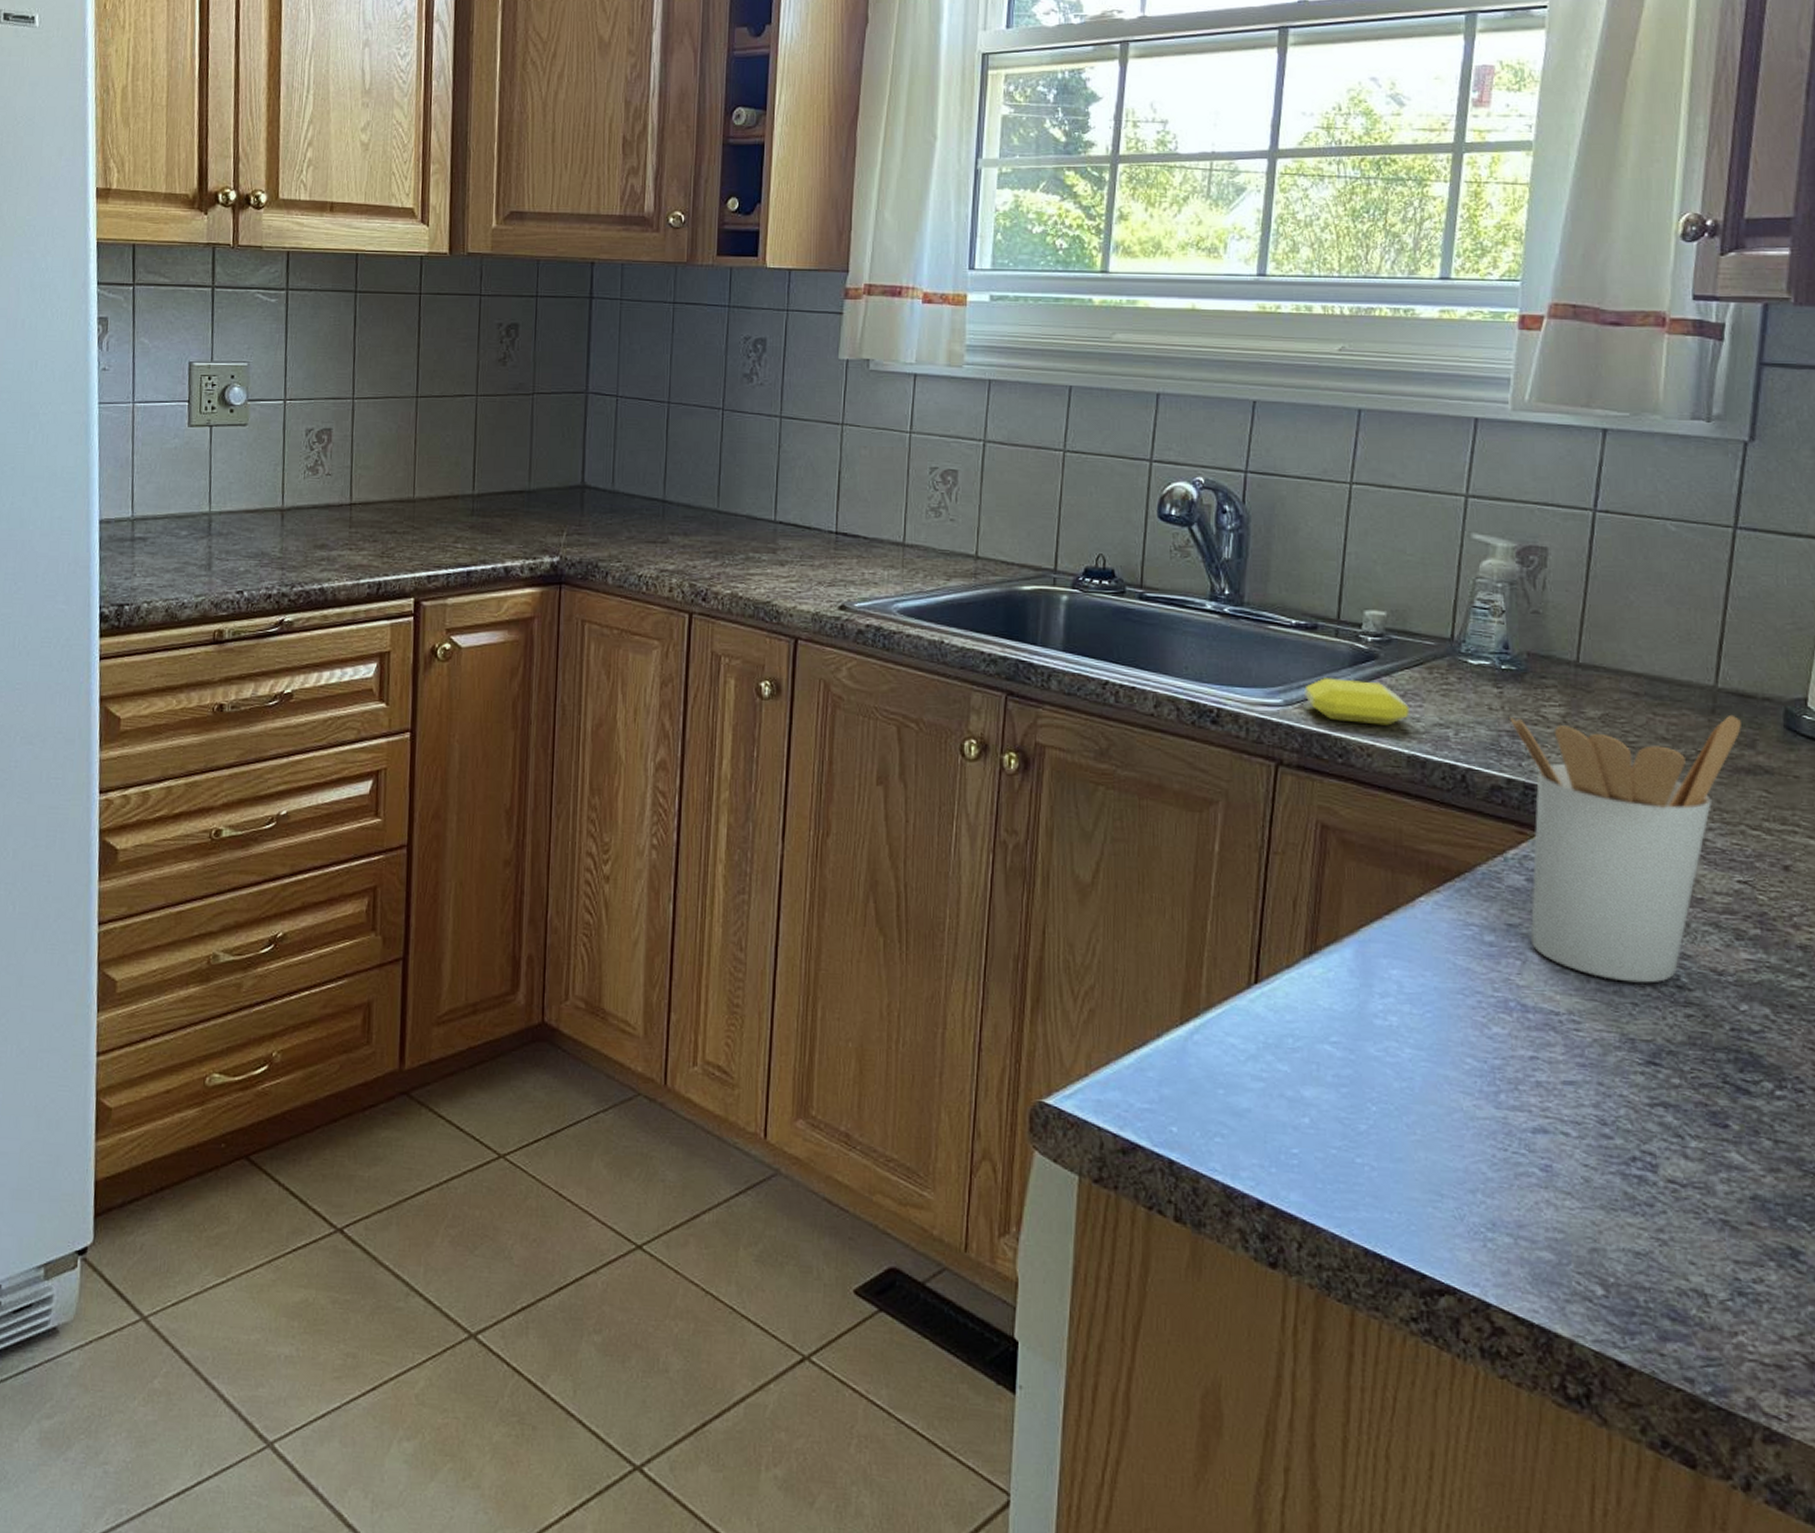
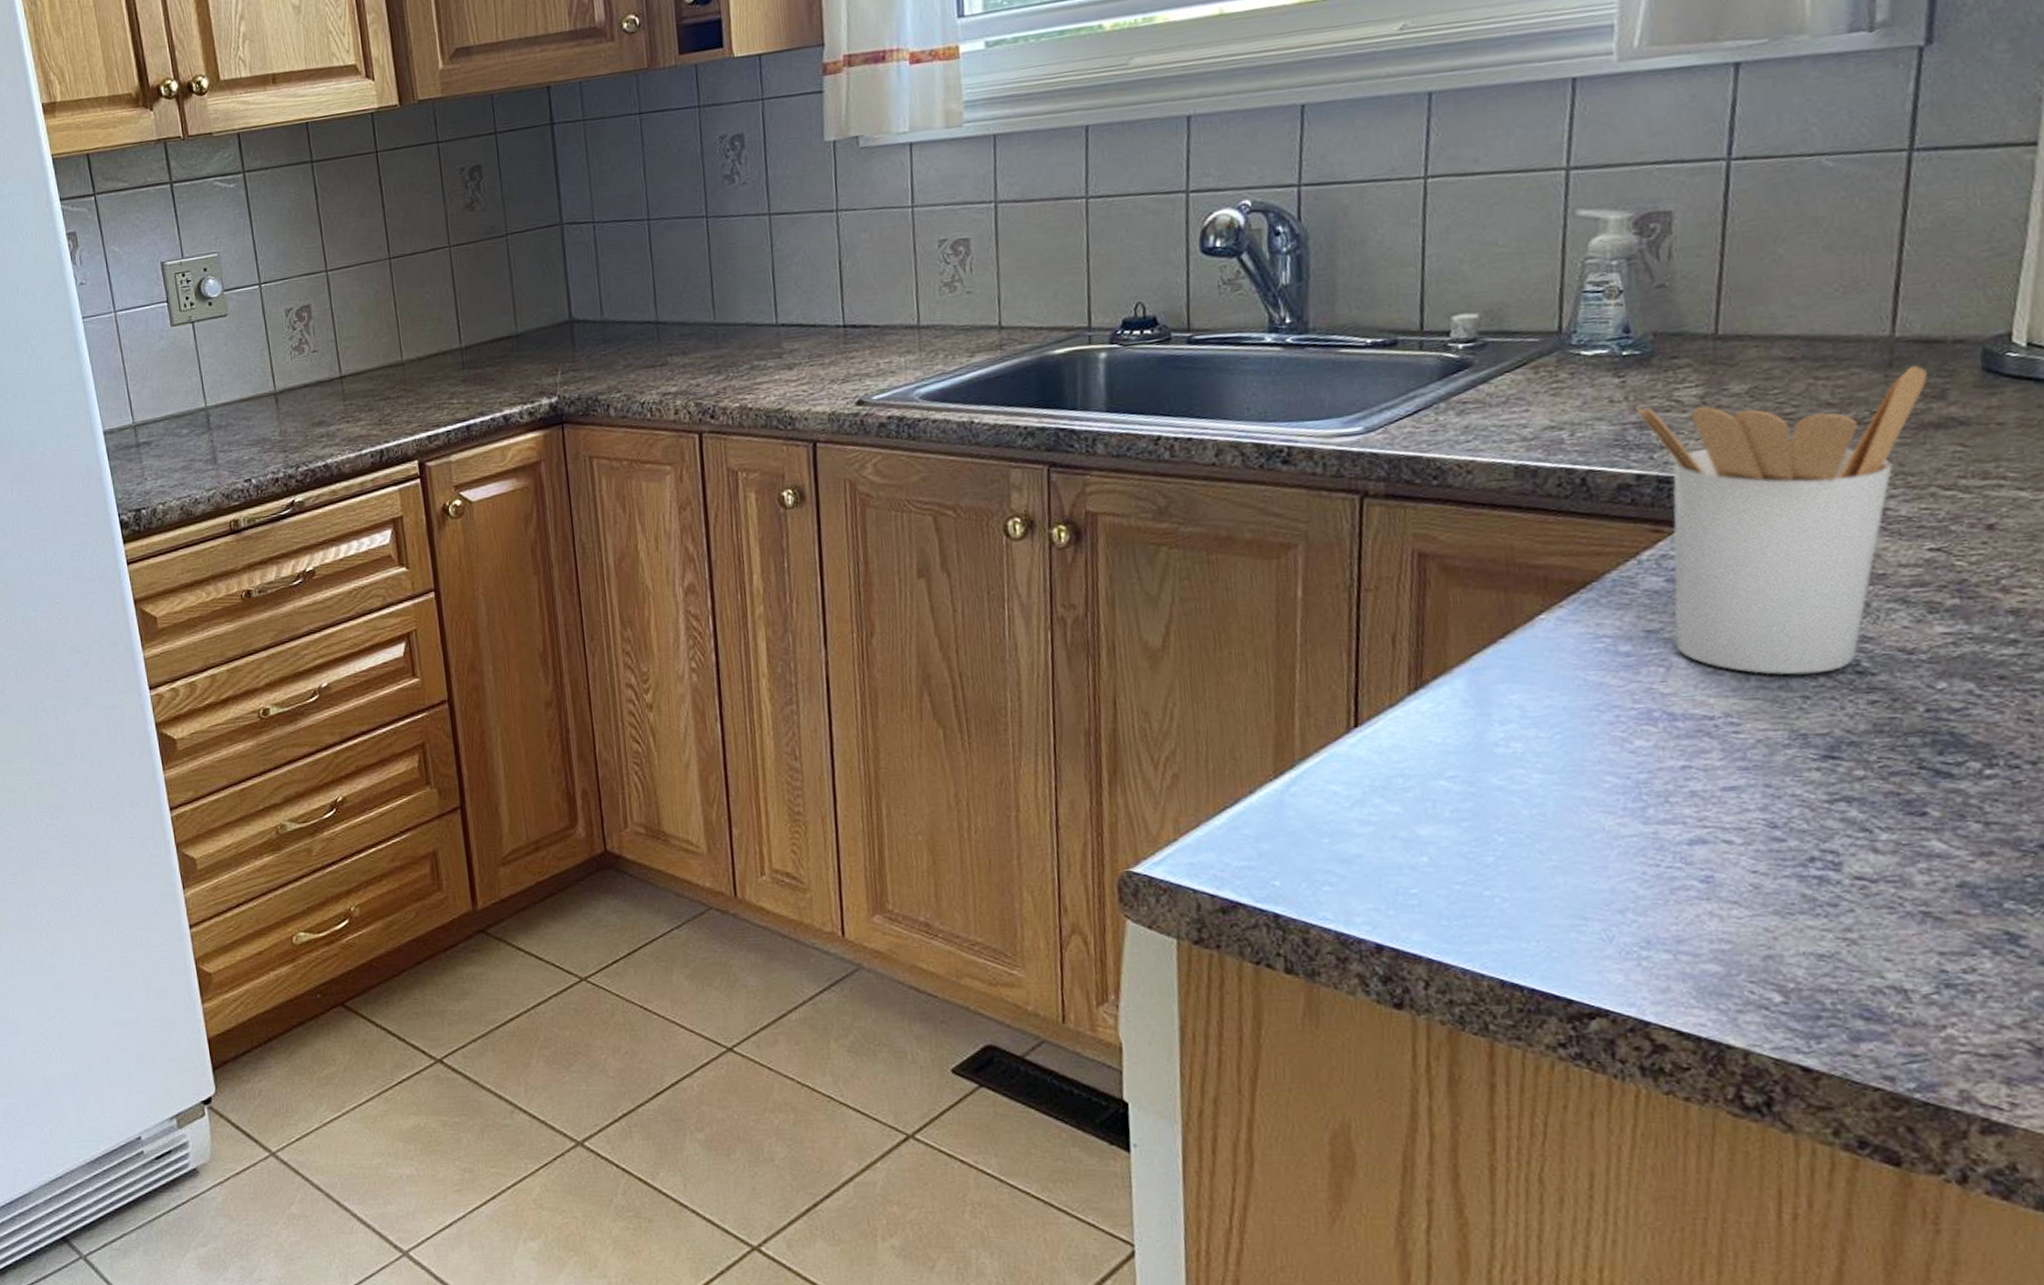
soap bar: present [1304,678,1409,726] -> none [1387,392,1514,441]

